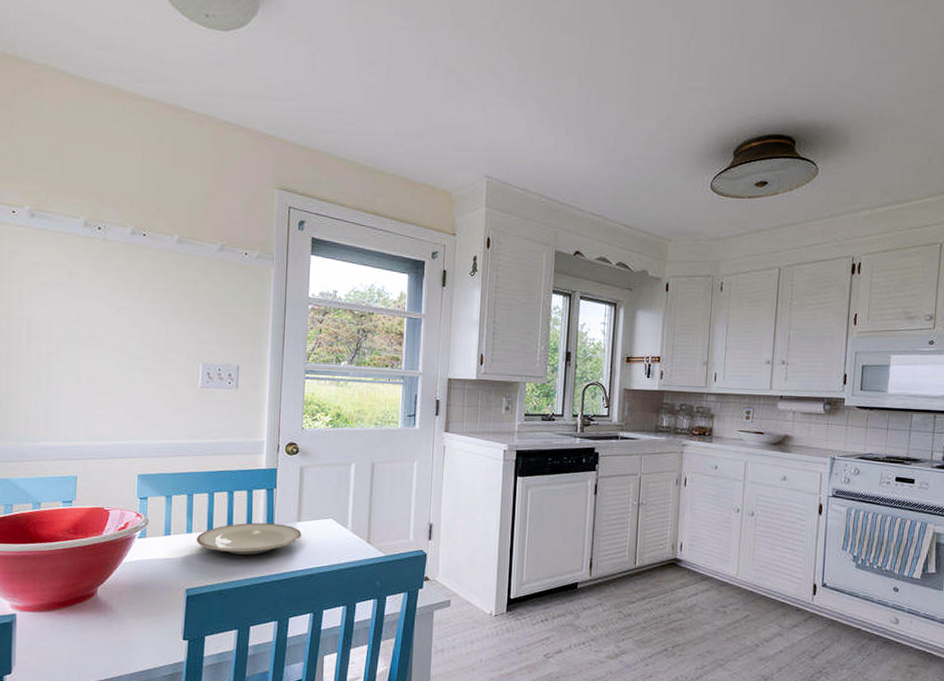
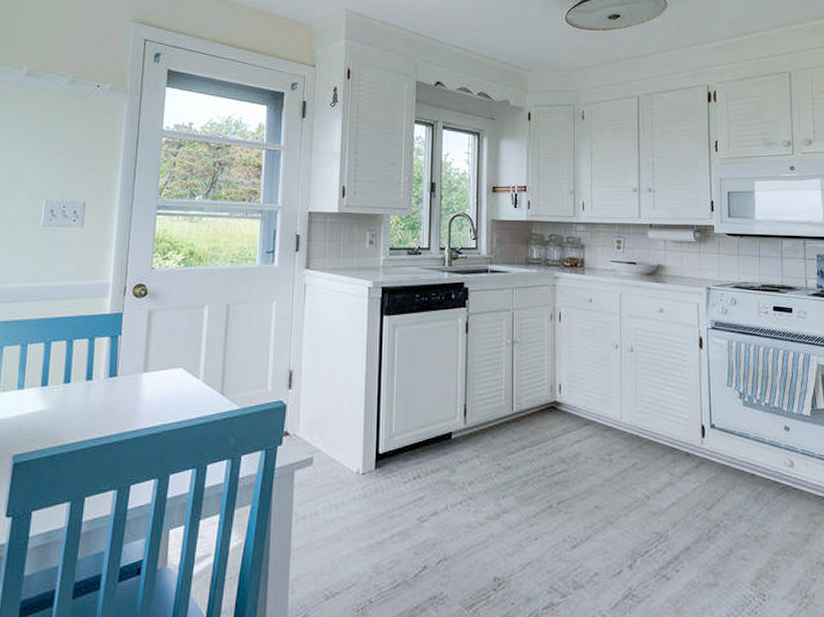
plate: present [196,522,302,555] -> none [27,375,148,413]

